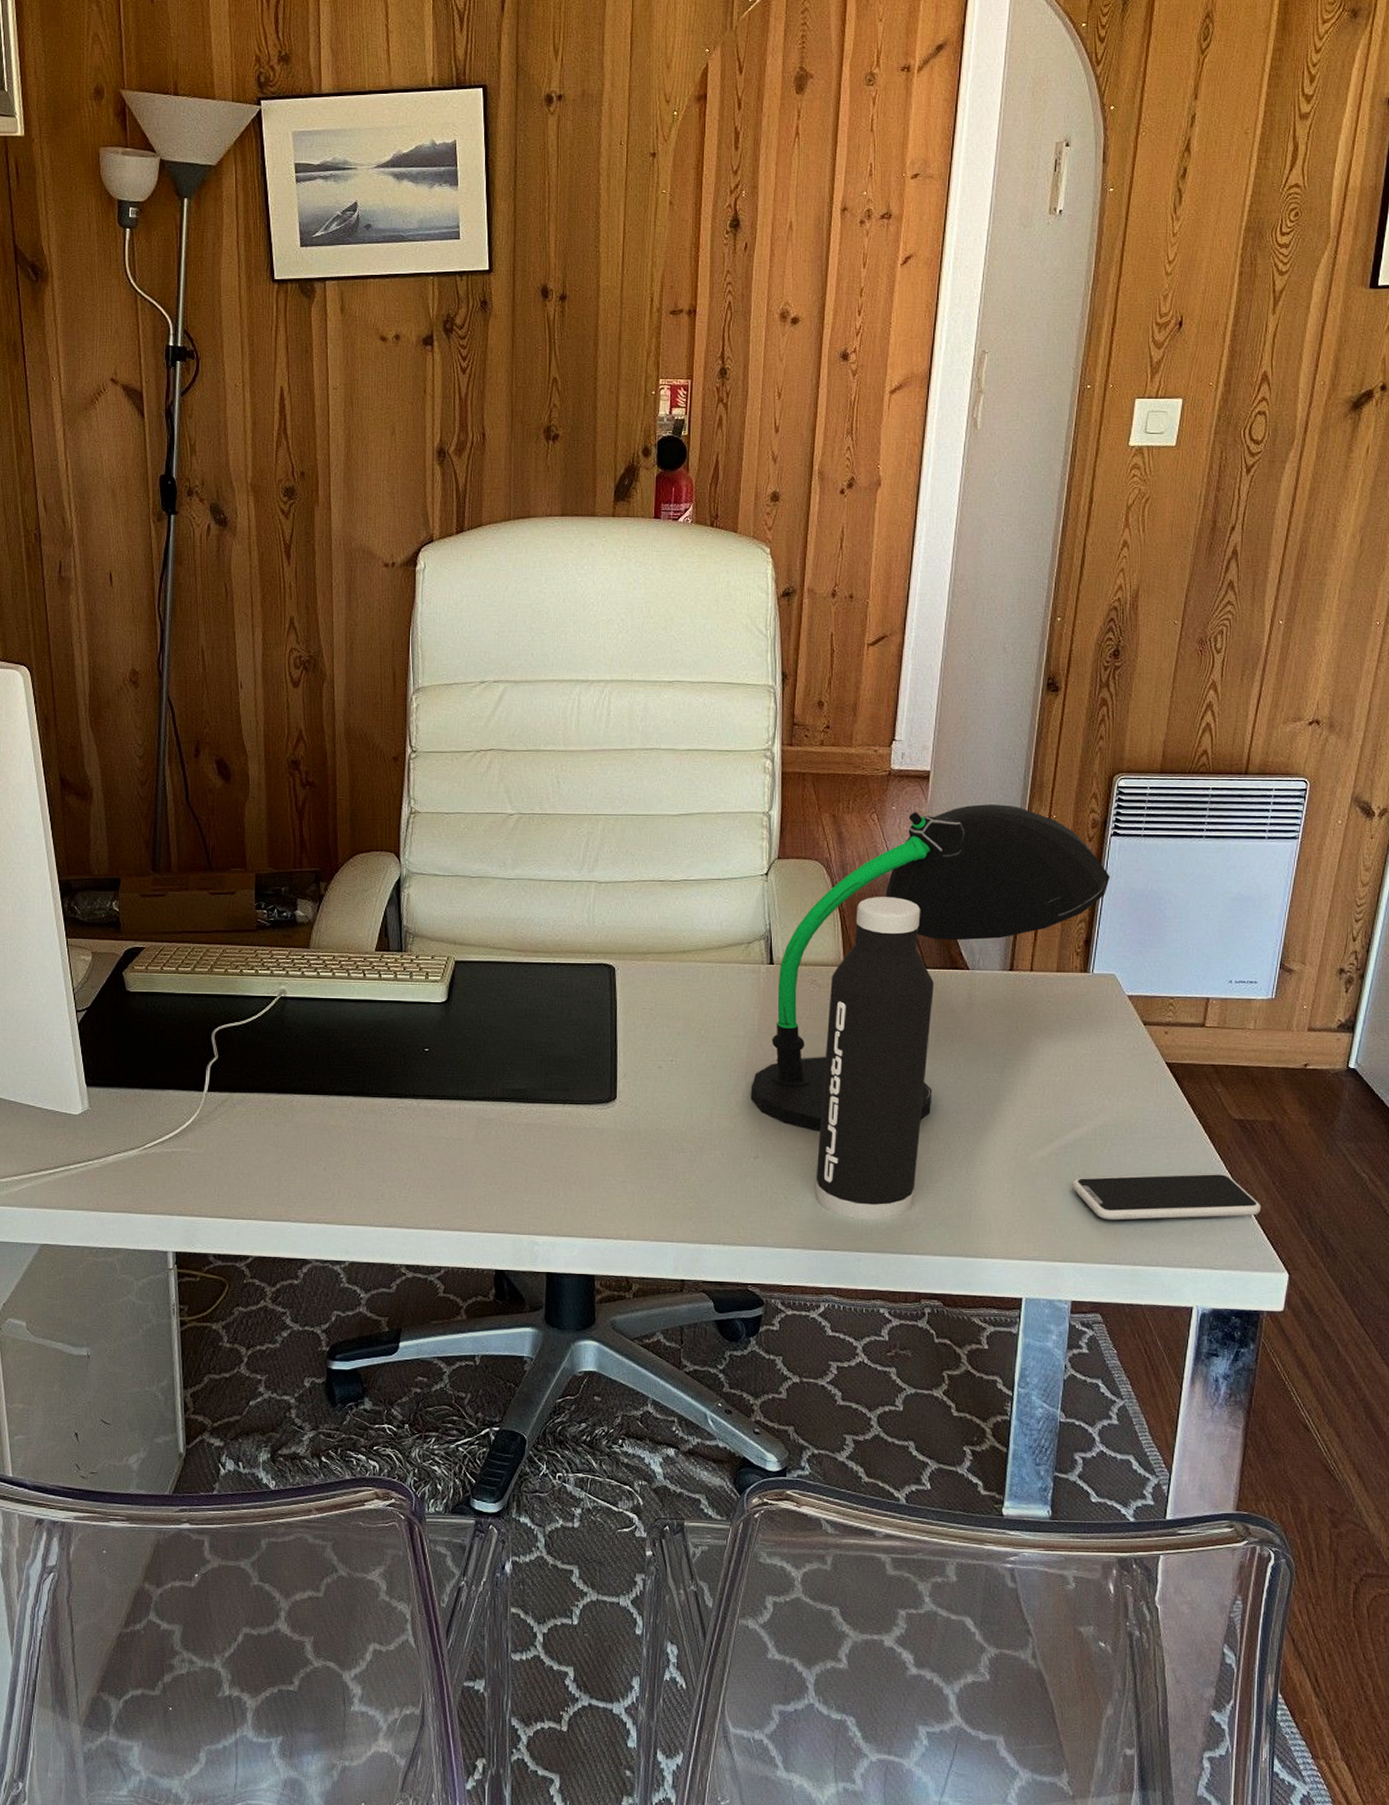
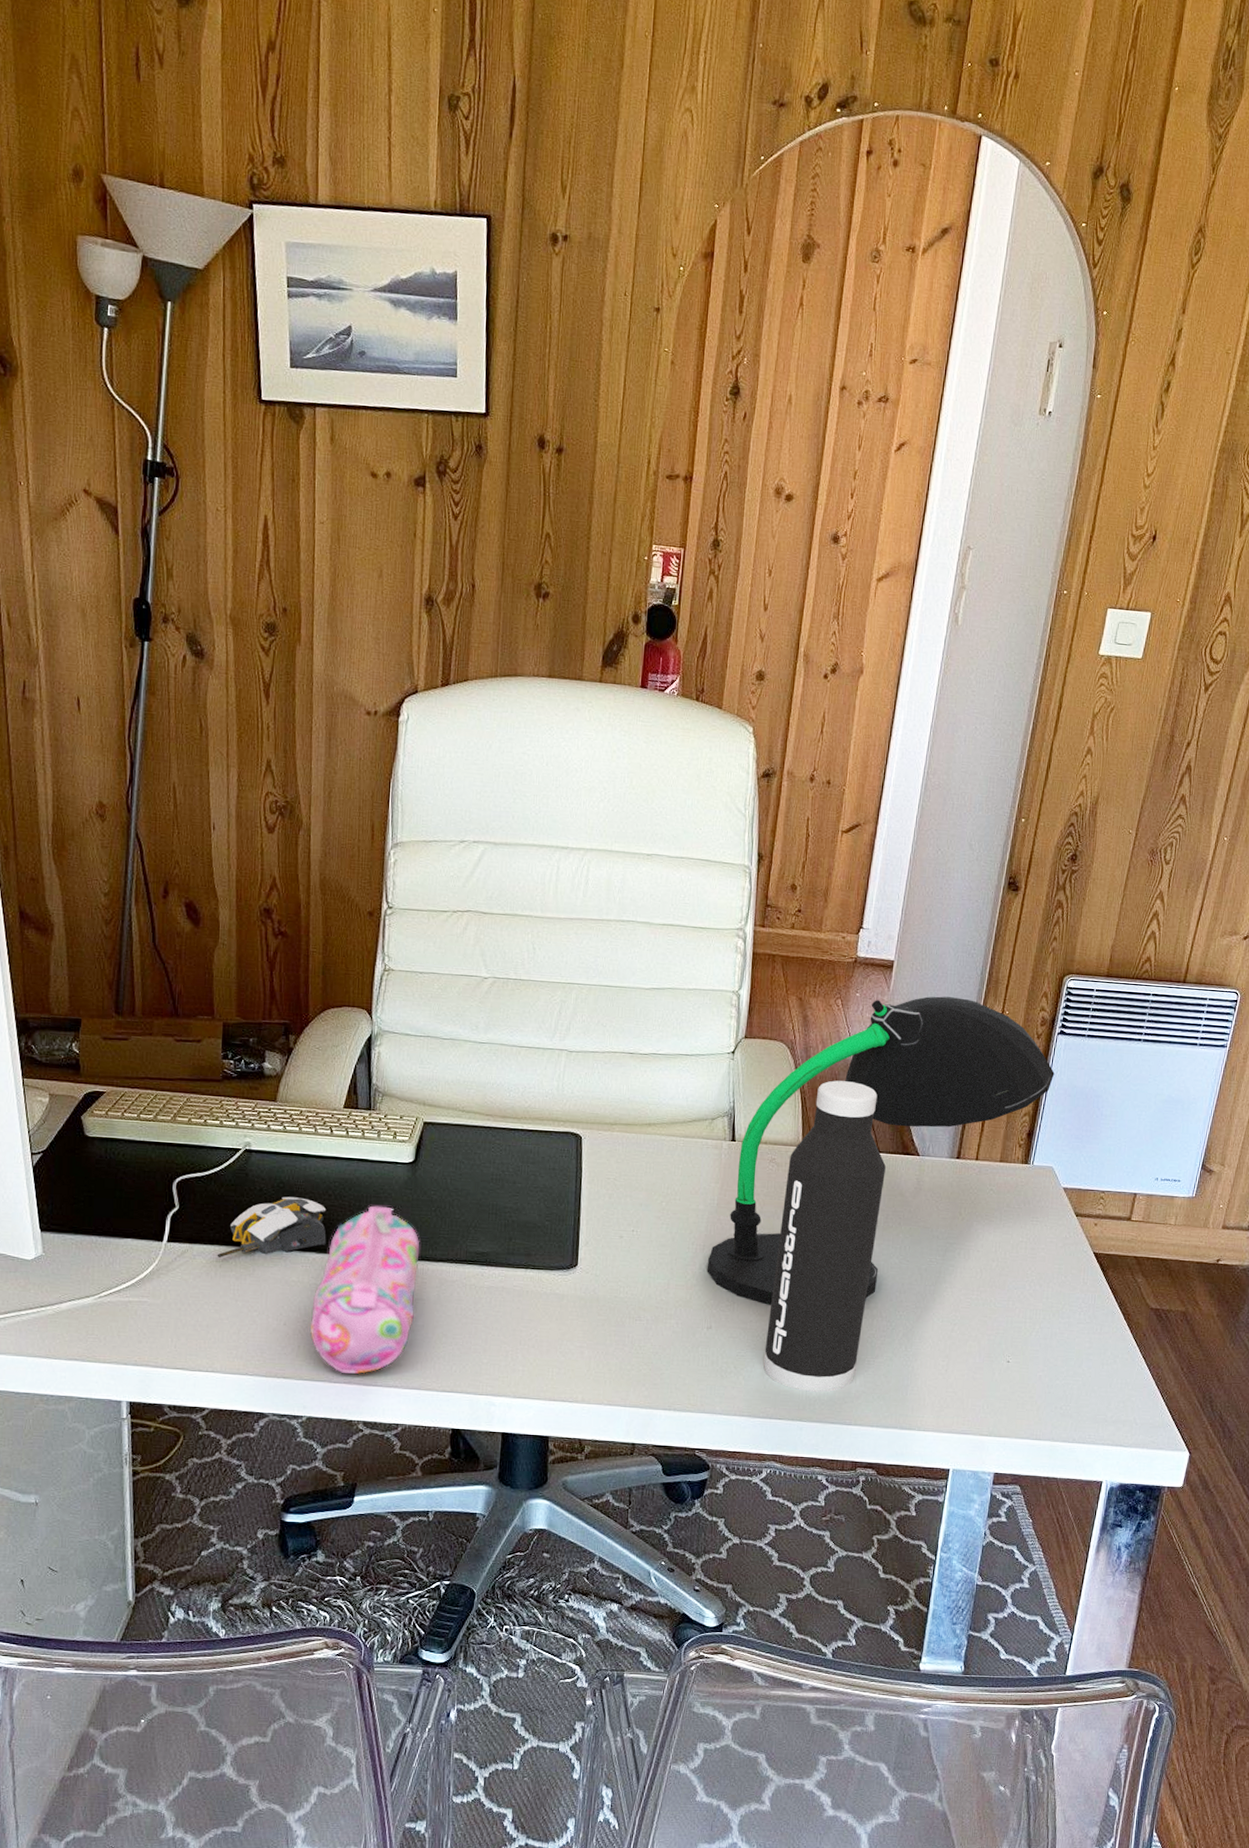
computer mouse: none [256,1042,363,1105] -> present [217,1196,327,1257]
pencil case: none [350,1047,456,1217] -> present [310,1205,420,1374]
smartphone: present [1071,1173,1262,1220] -> none [1001,1357,1170,1399]

